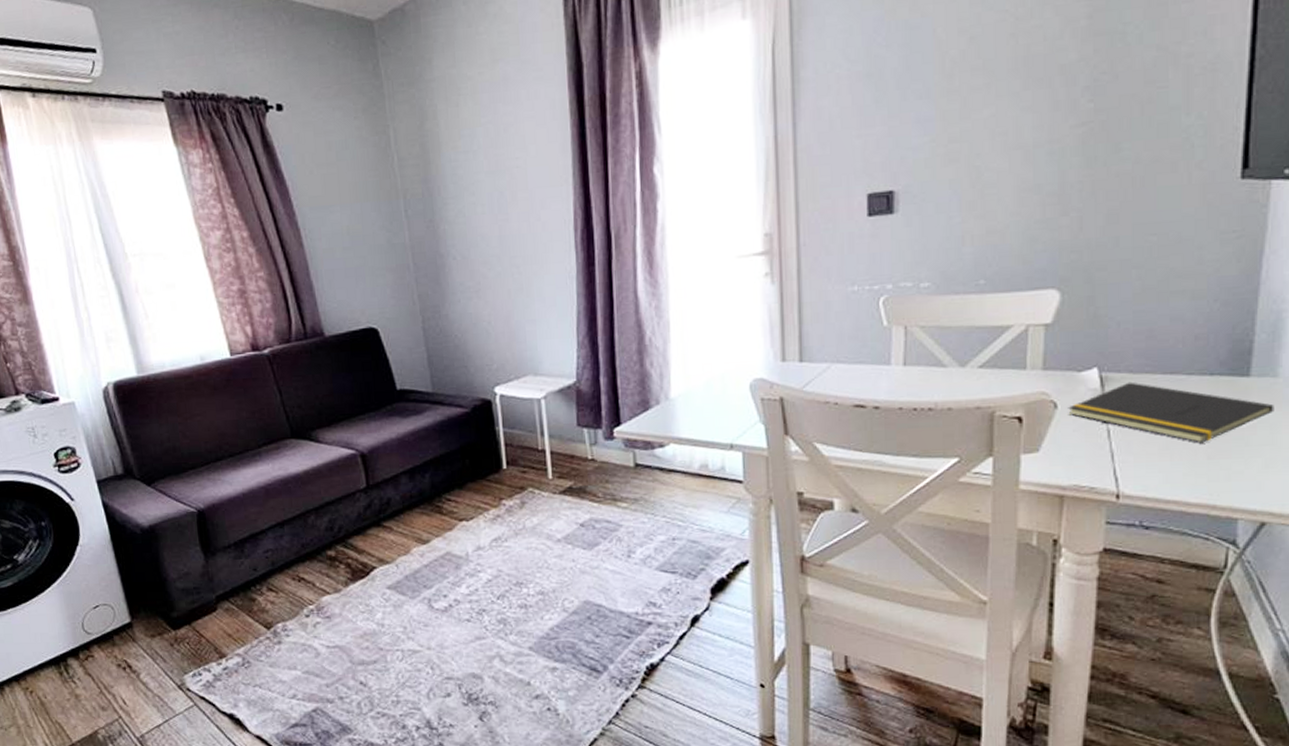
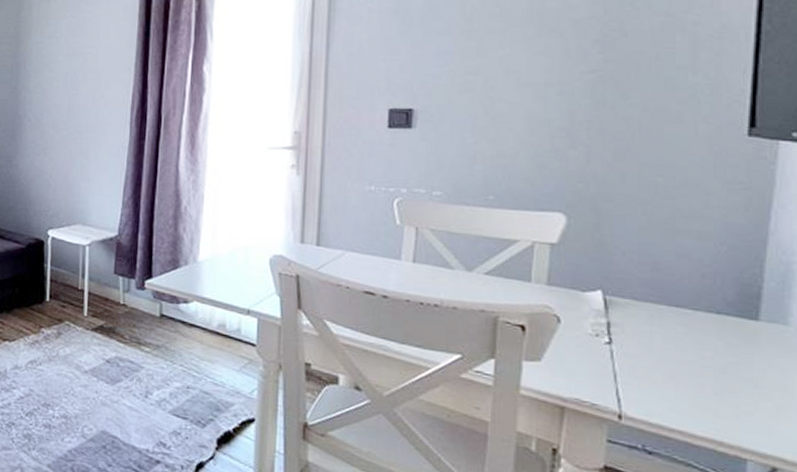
notepad: present [1068,382,1274,443] -> none [571,308,785,379]

